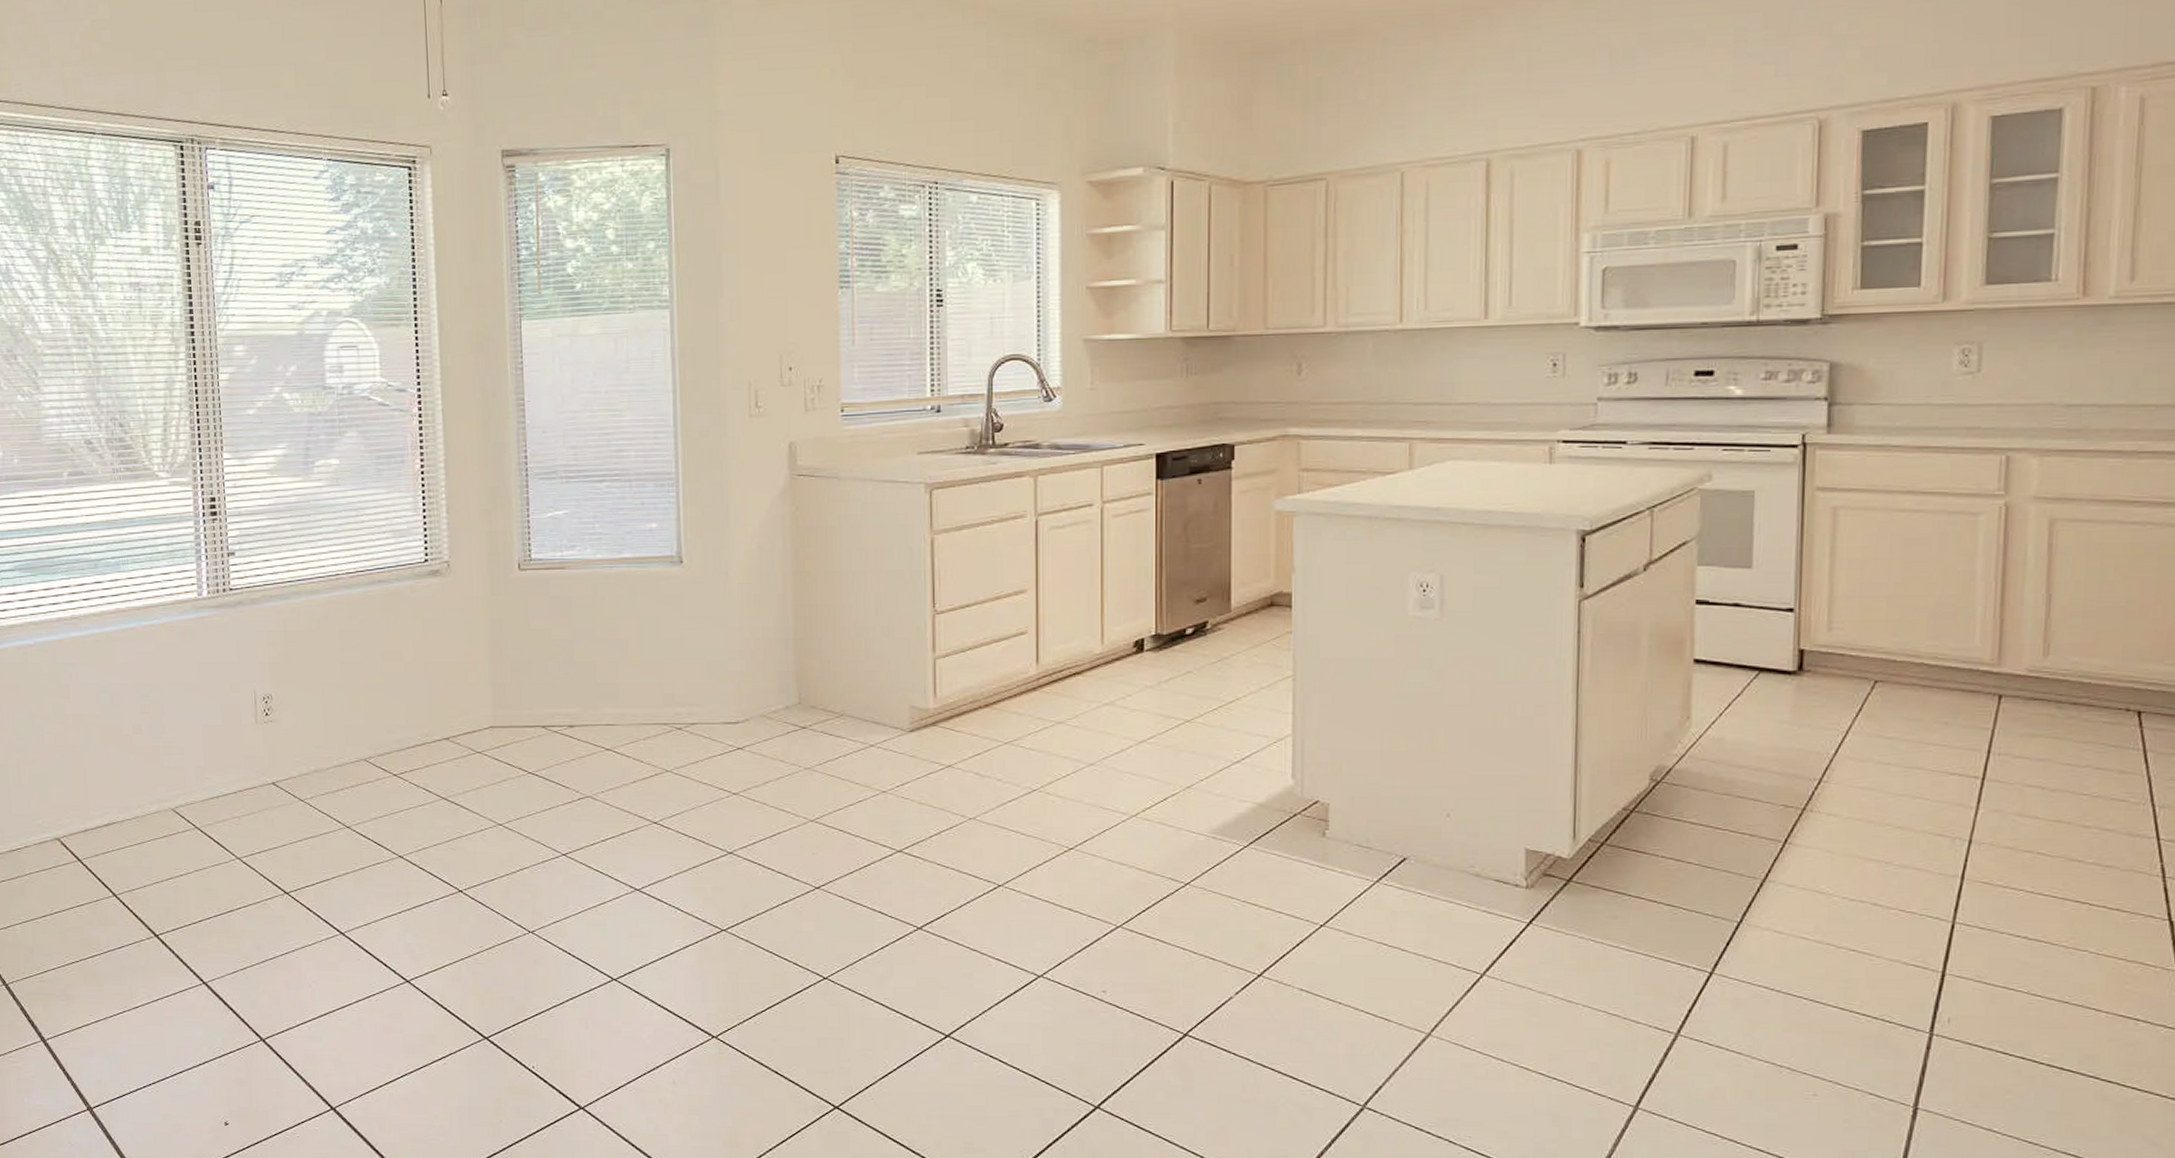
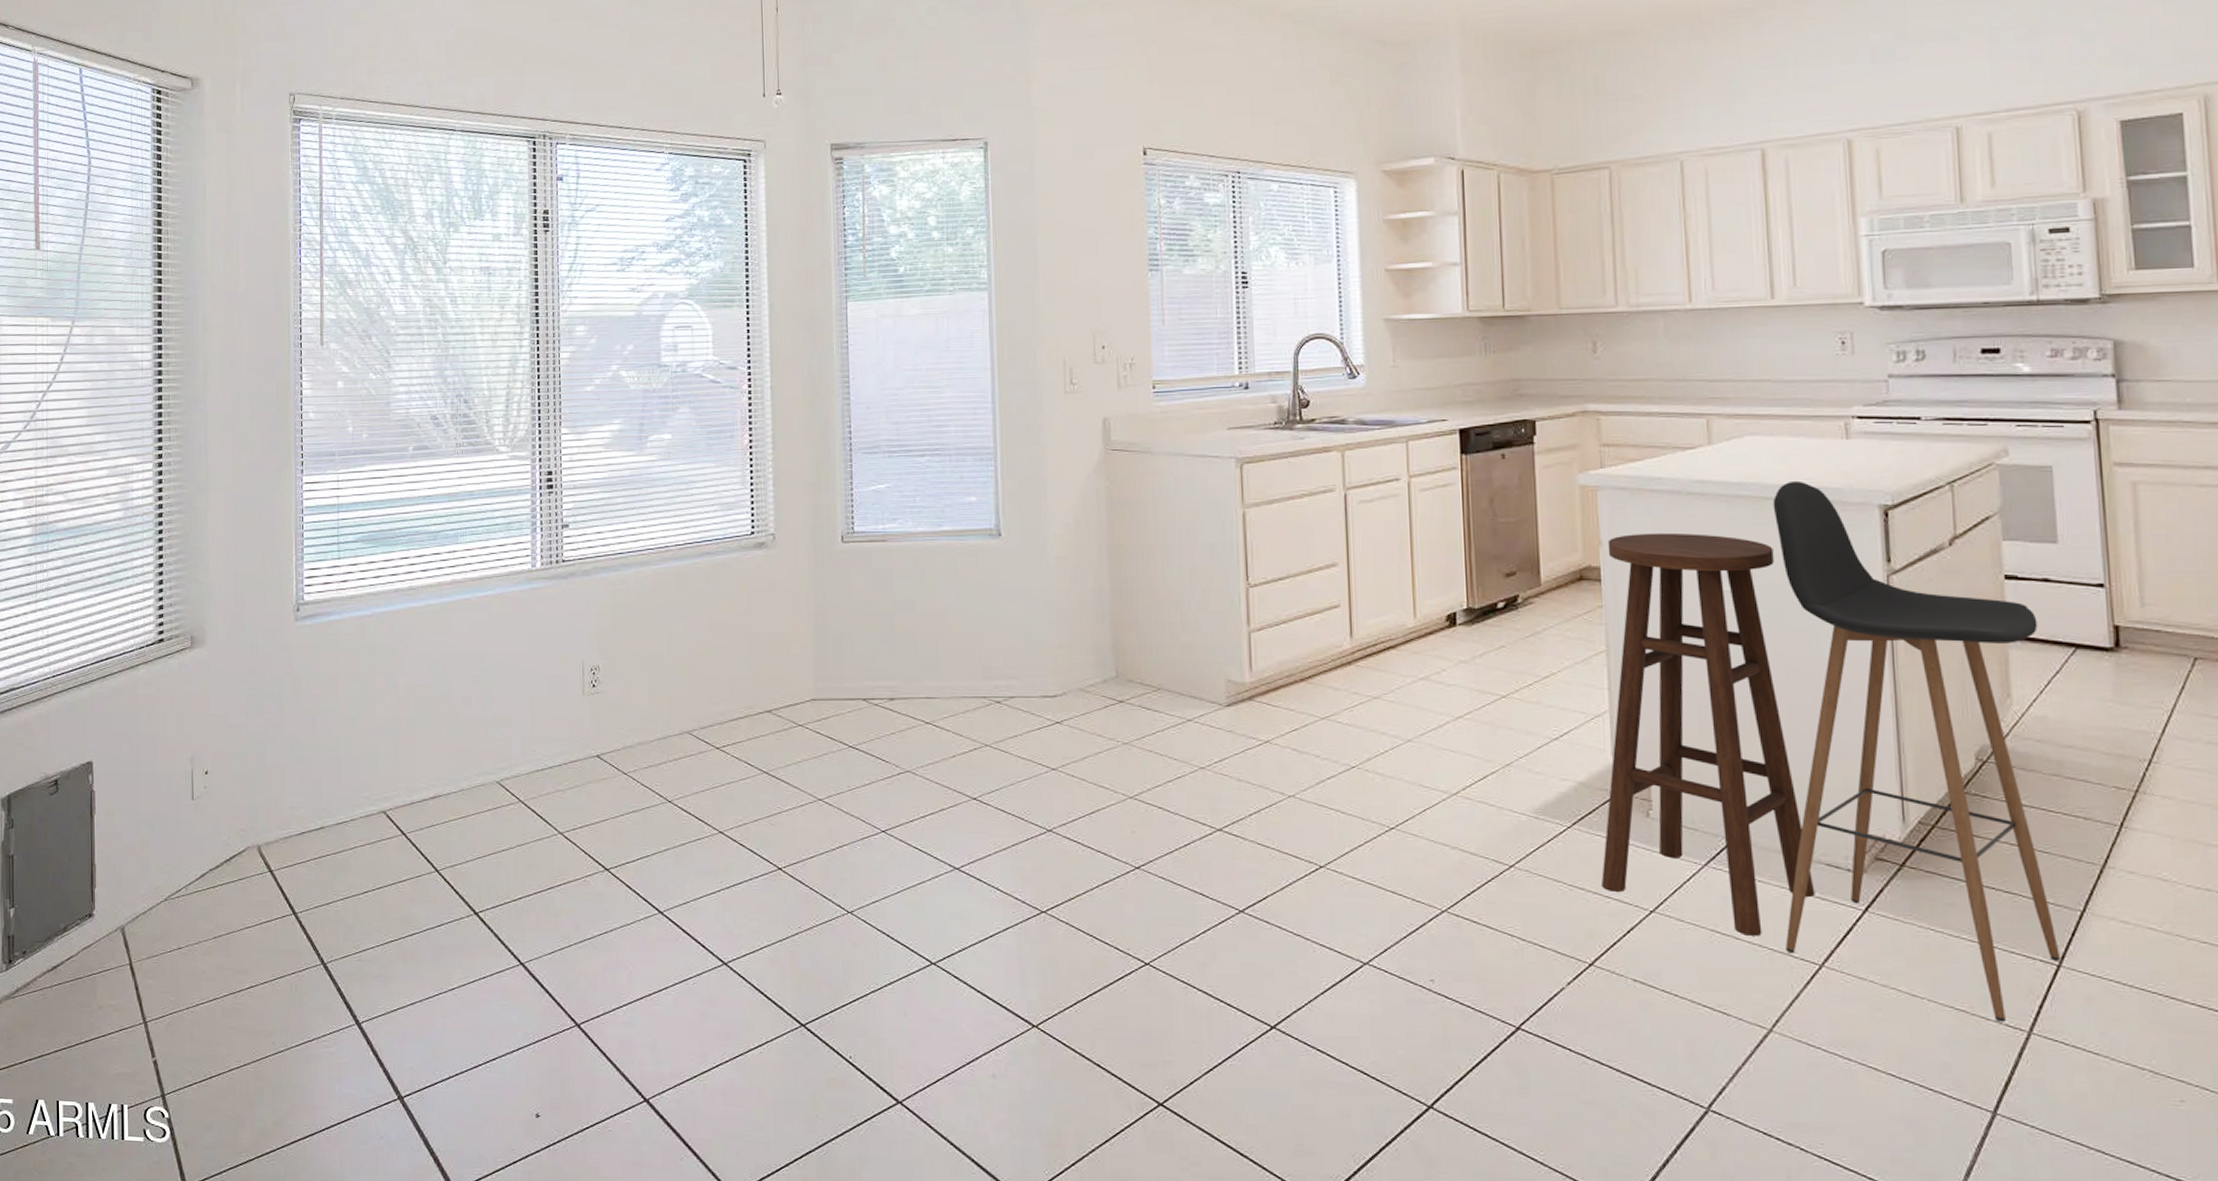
bar stool: none [1275,558,1482,948] -> present [1601,532,1815,936]
bar stool: none [1449,505,1724,1025] -> present [1772,480,2060,1022]

